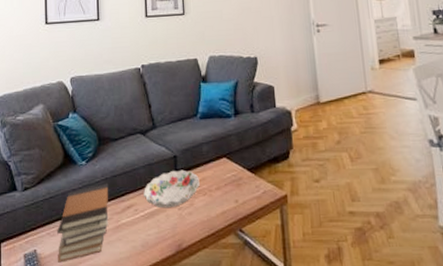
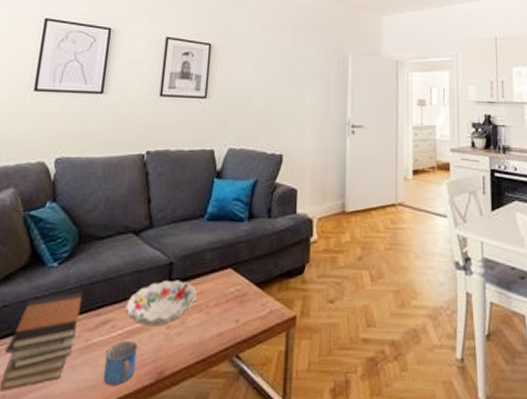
mug: none [133,221,159,256] -> present [103,341,137,385]

